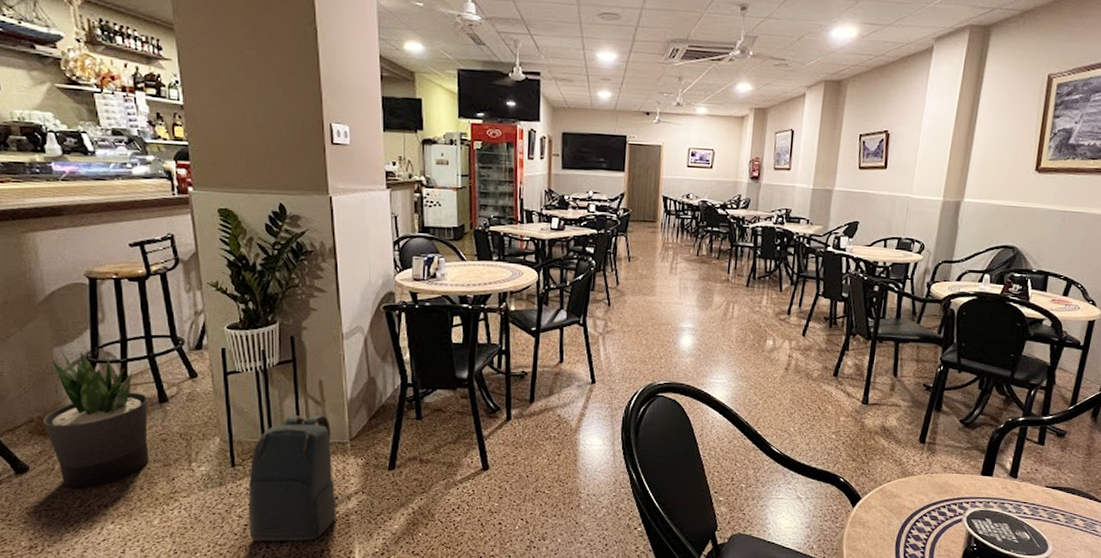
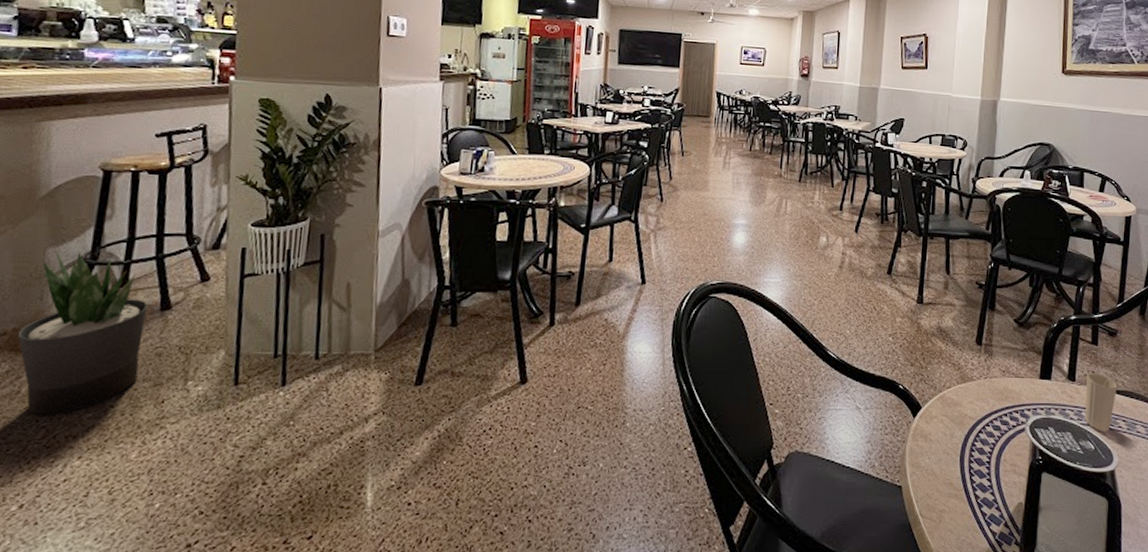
backpack: present [248,414,339,541] -> none [243,322,356,476]
cup: none [1023,471,1060,524] -> present [1085,373,1117,431]

